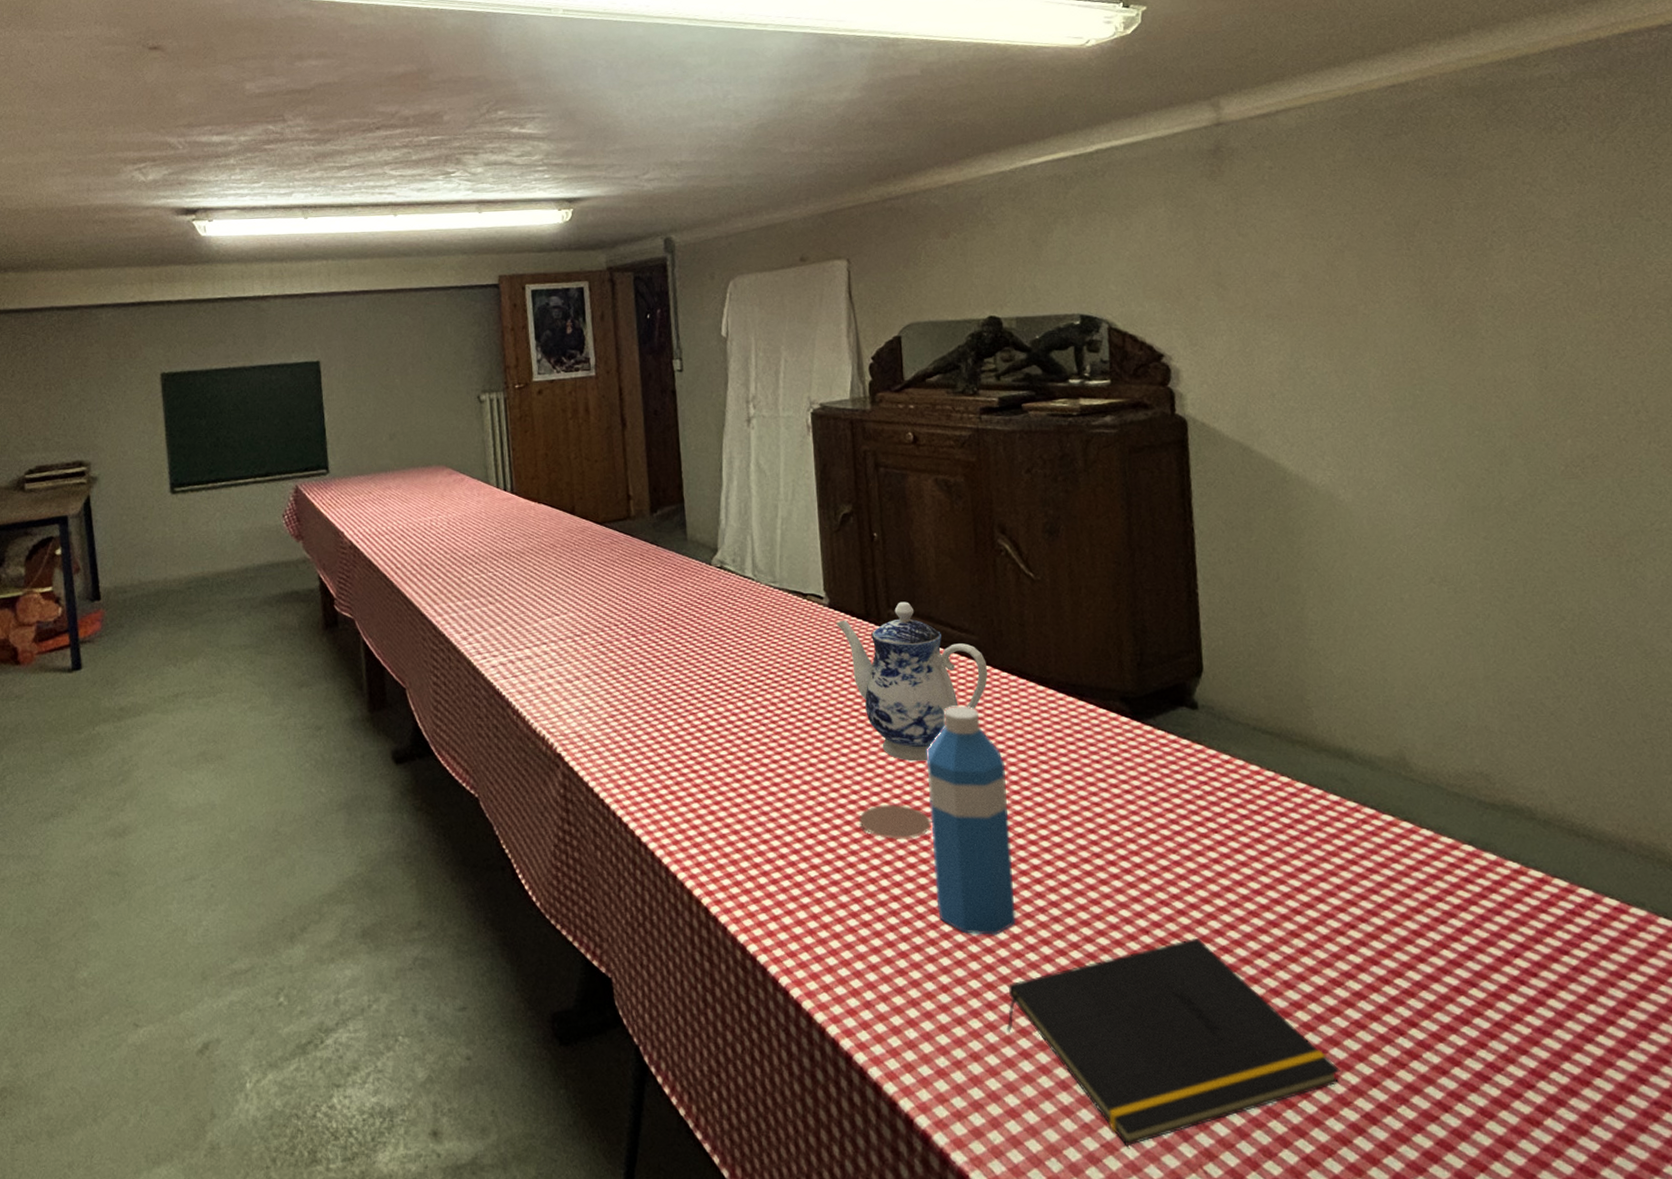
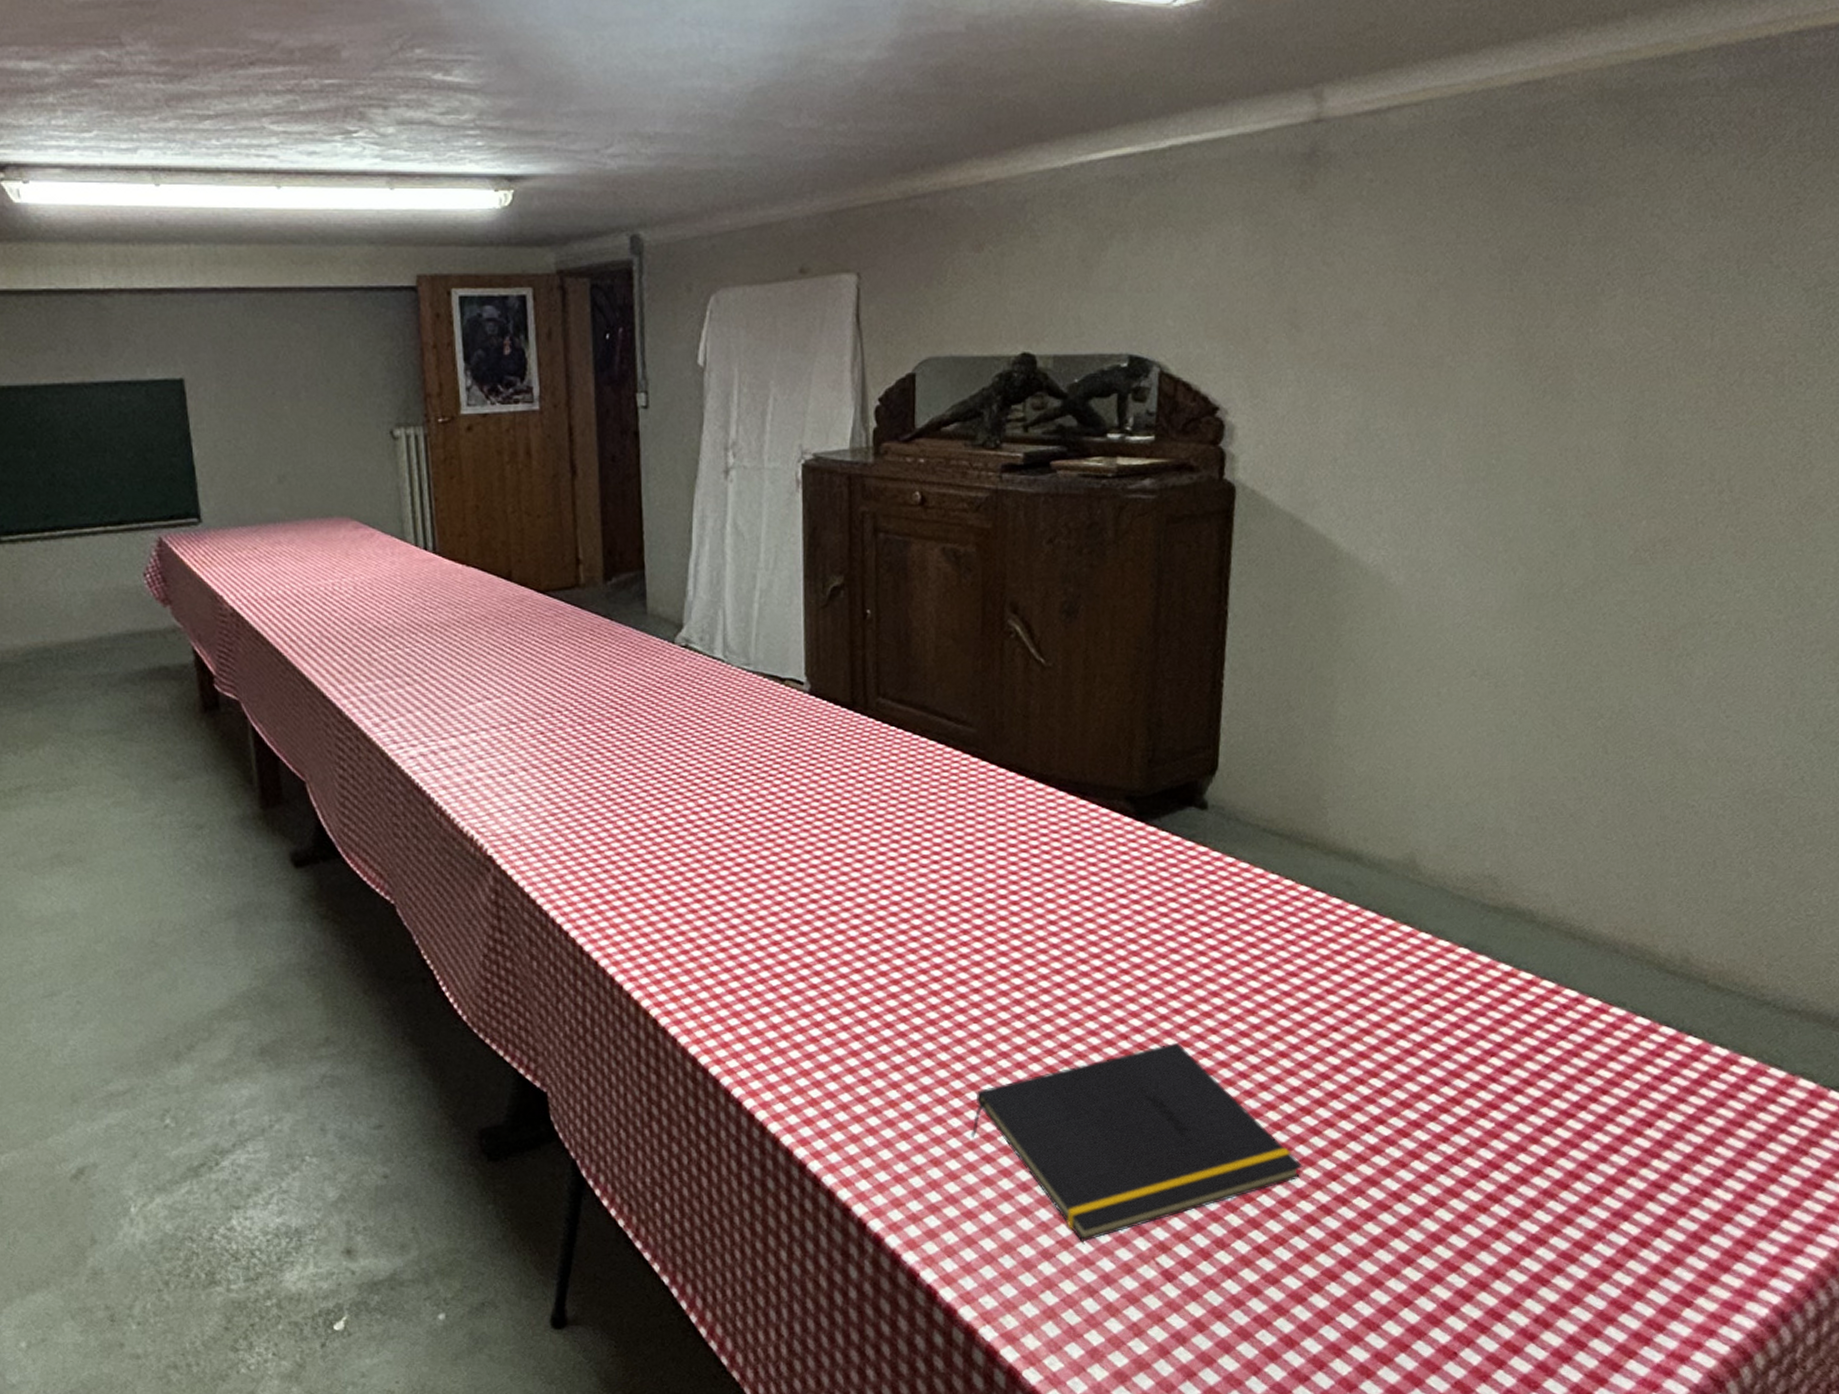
teapot: present [836,601,988,762] -> none [817,689,984,864]
coaster: present [859,805,931,839] -> none [829,910,908,946]
water bottle: present [926,705,1016,935] -> none [907,804,994,1043]

